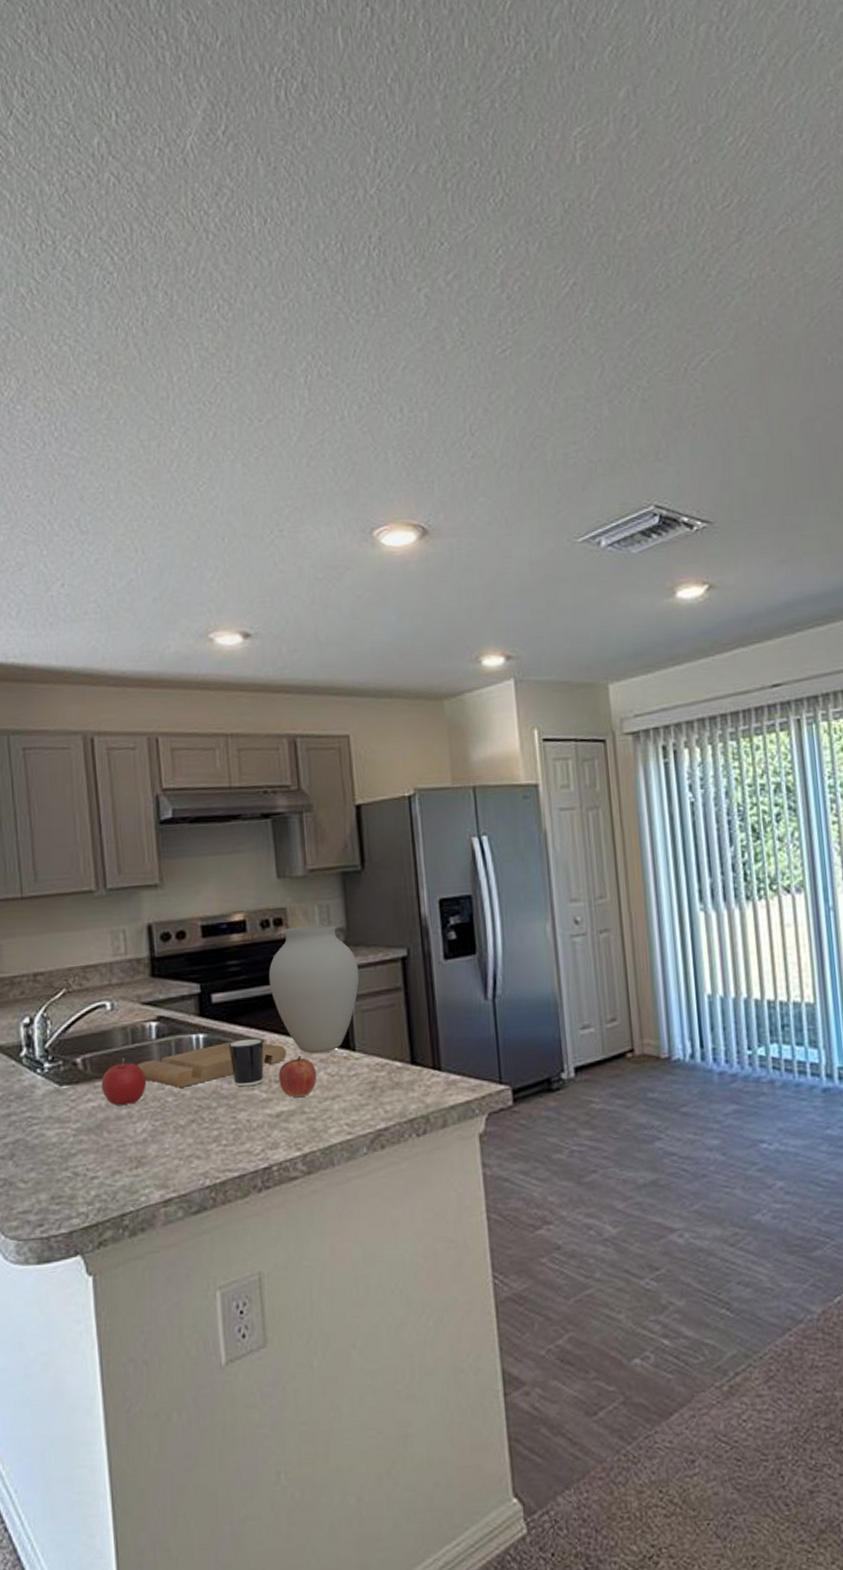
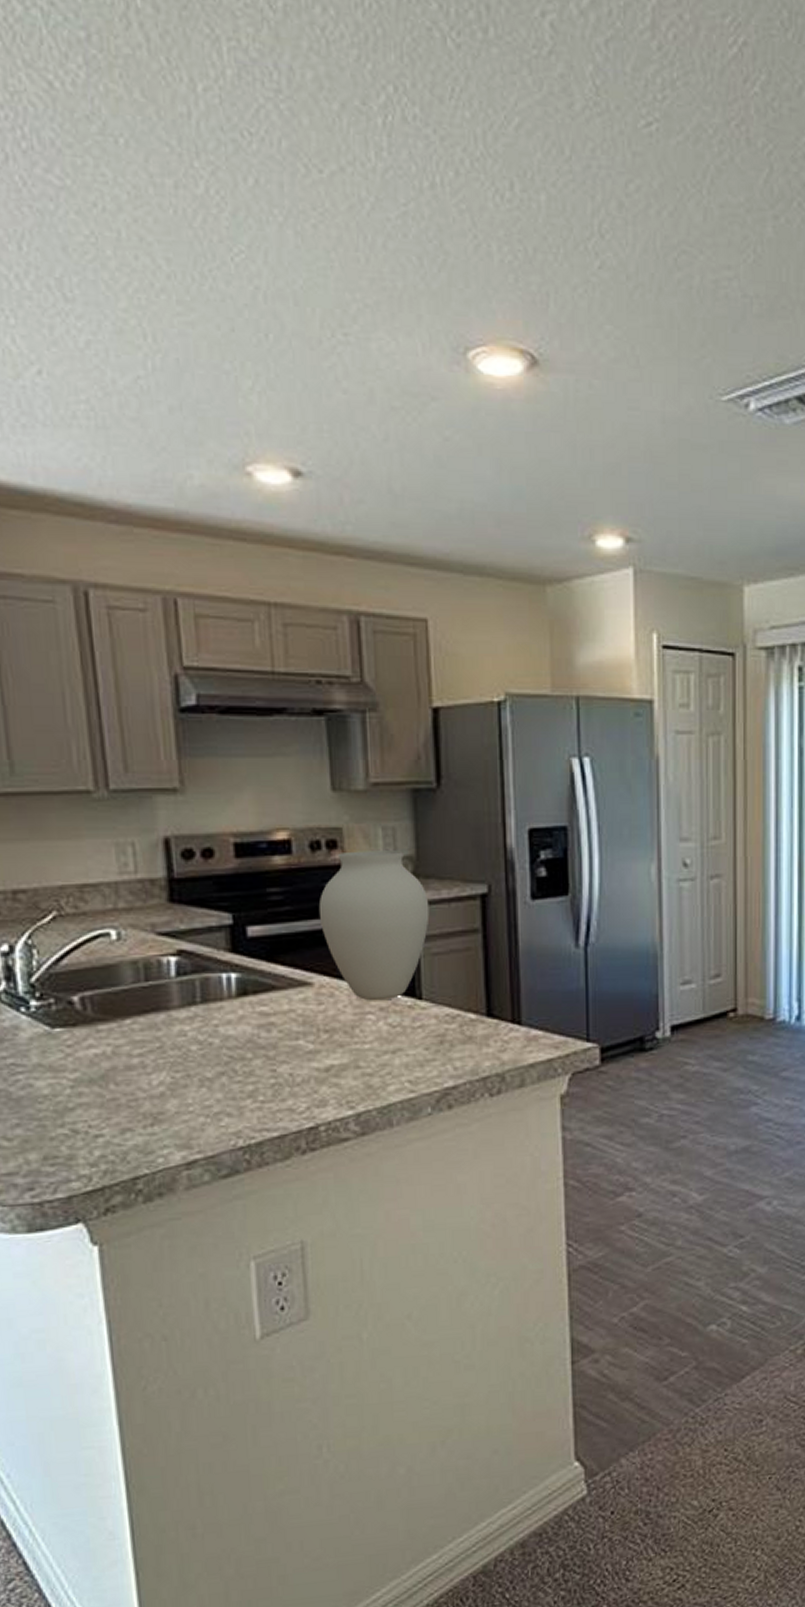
fruit: present [101,1058,146,1105] -> none [105,998,164,1053]
cutting board: present [137,1039,287,1088] -> none [152,981,339,1035]
mug: present [228,1038,264,1087] -> none [267,980,312,1036]
fruit: present [278,1056,317,1098] -> none [329,1003,376,1051]

